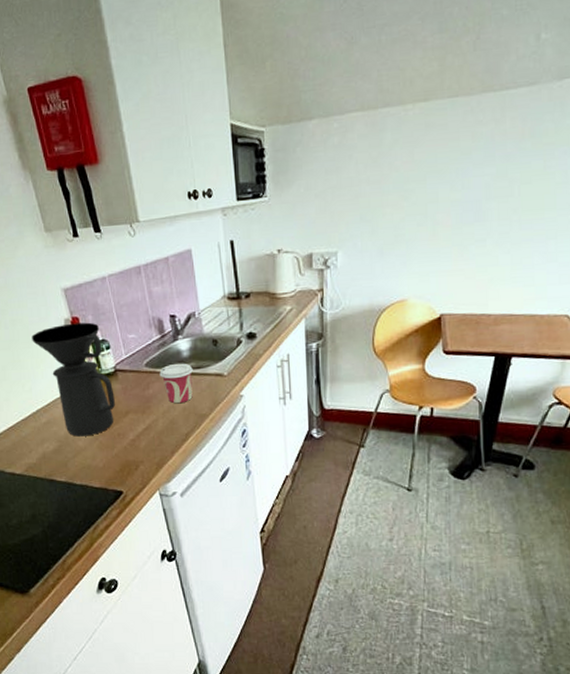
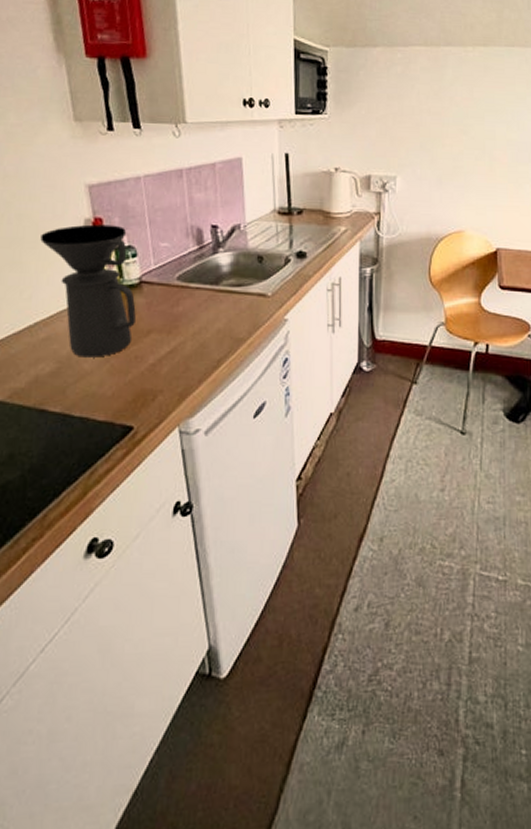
cup: present [159,363,193,404] -> none [193,278,233,325]

